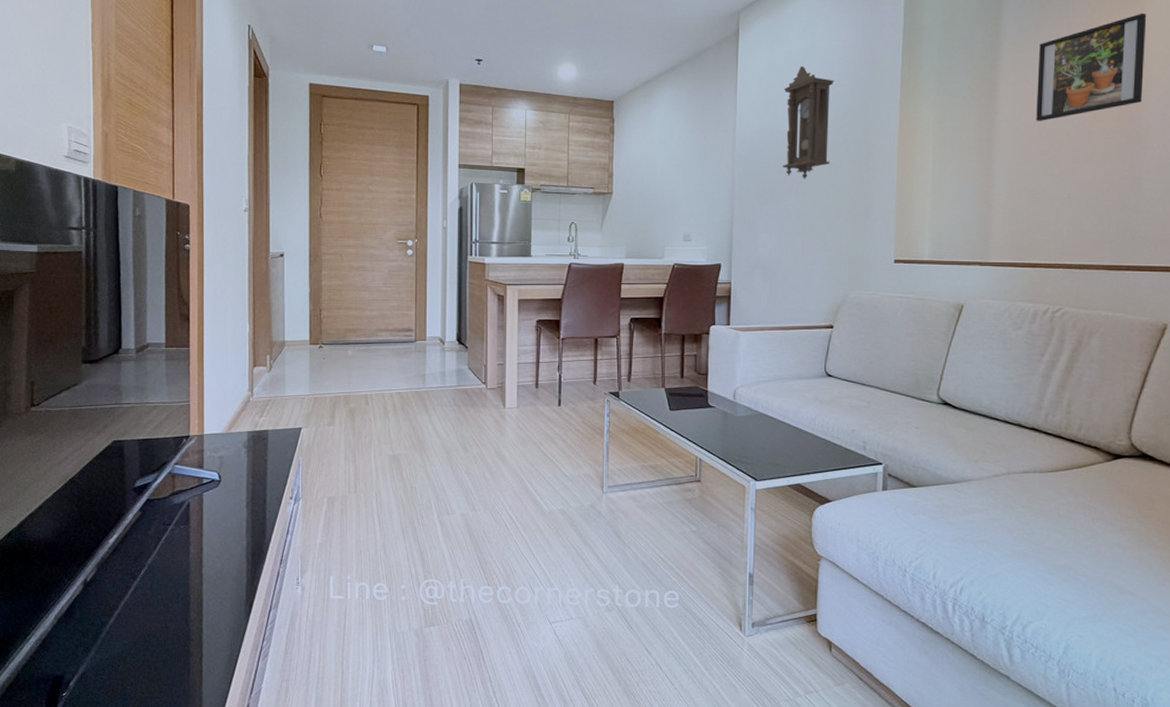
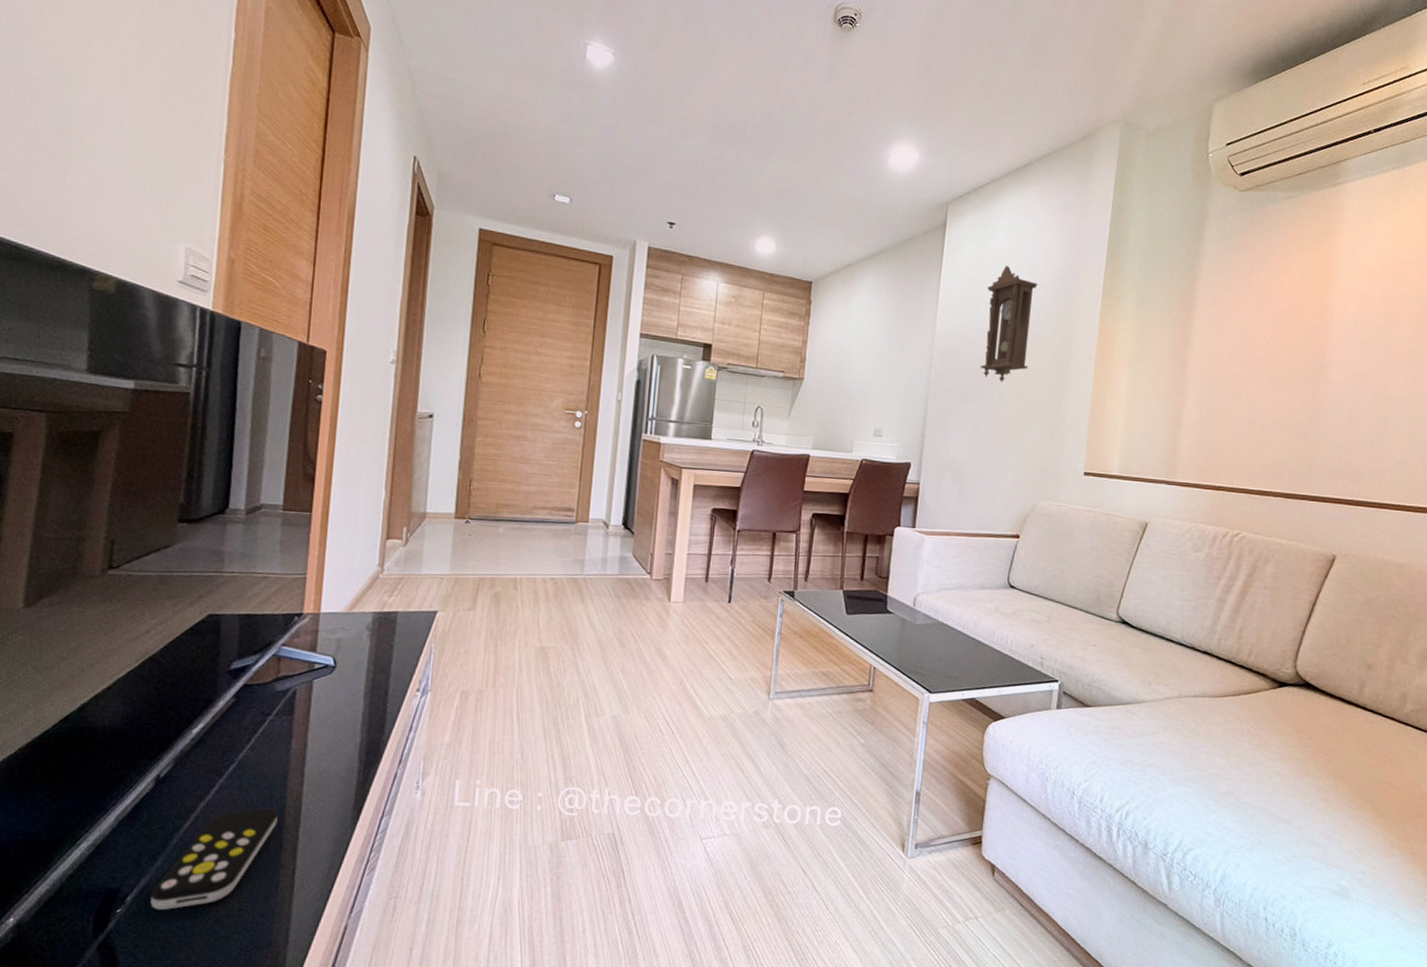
remote control: none [88,605,184,694] -> present [150,808,278,911]
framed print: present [1036,13,1147,121] -> none [1228,248,1336,345]

